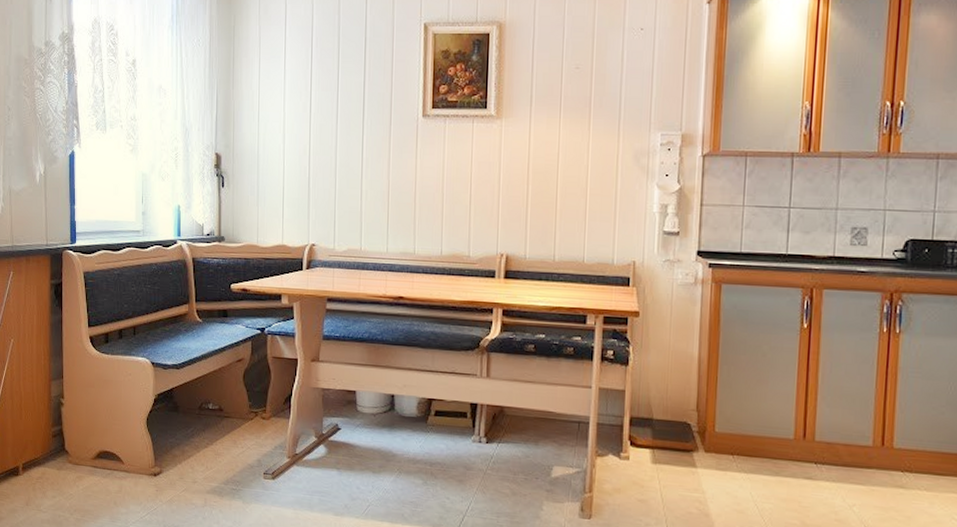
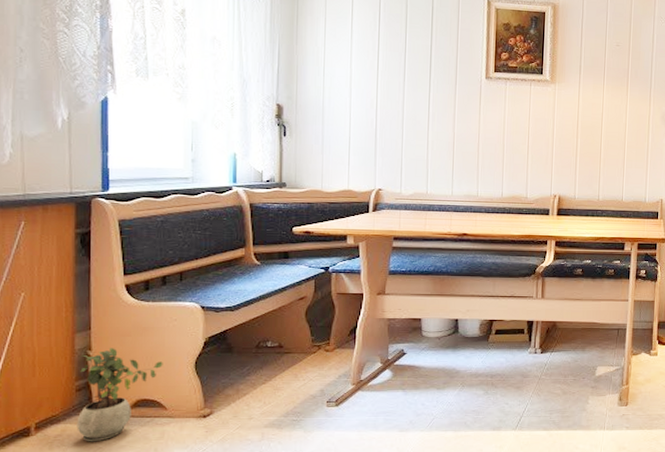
potted plant: none [53,398,121,489] -> present [76,348,163,442]

